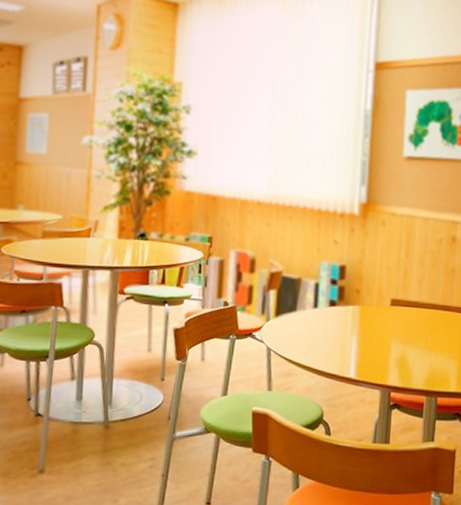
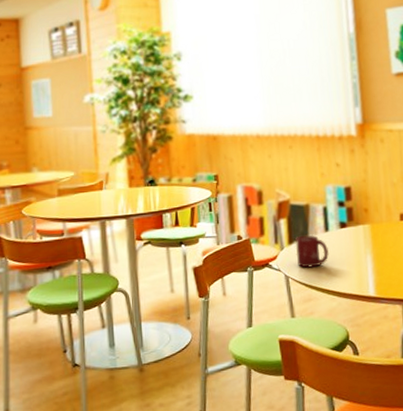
cup: none [281,309,316,343] -> present [295,234,330,268]

